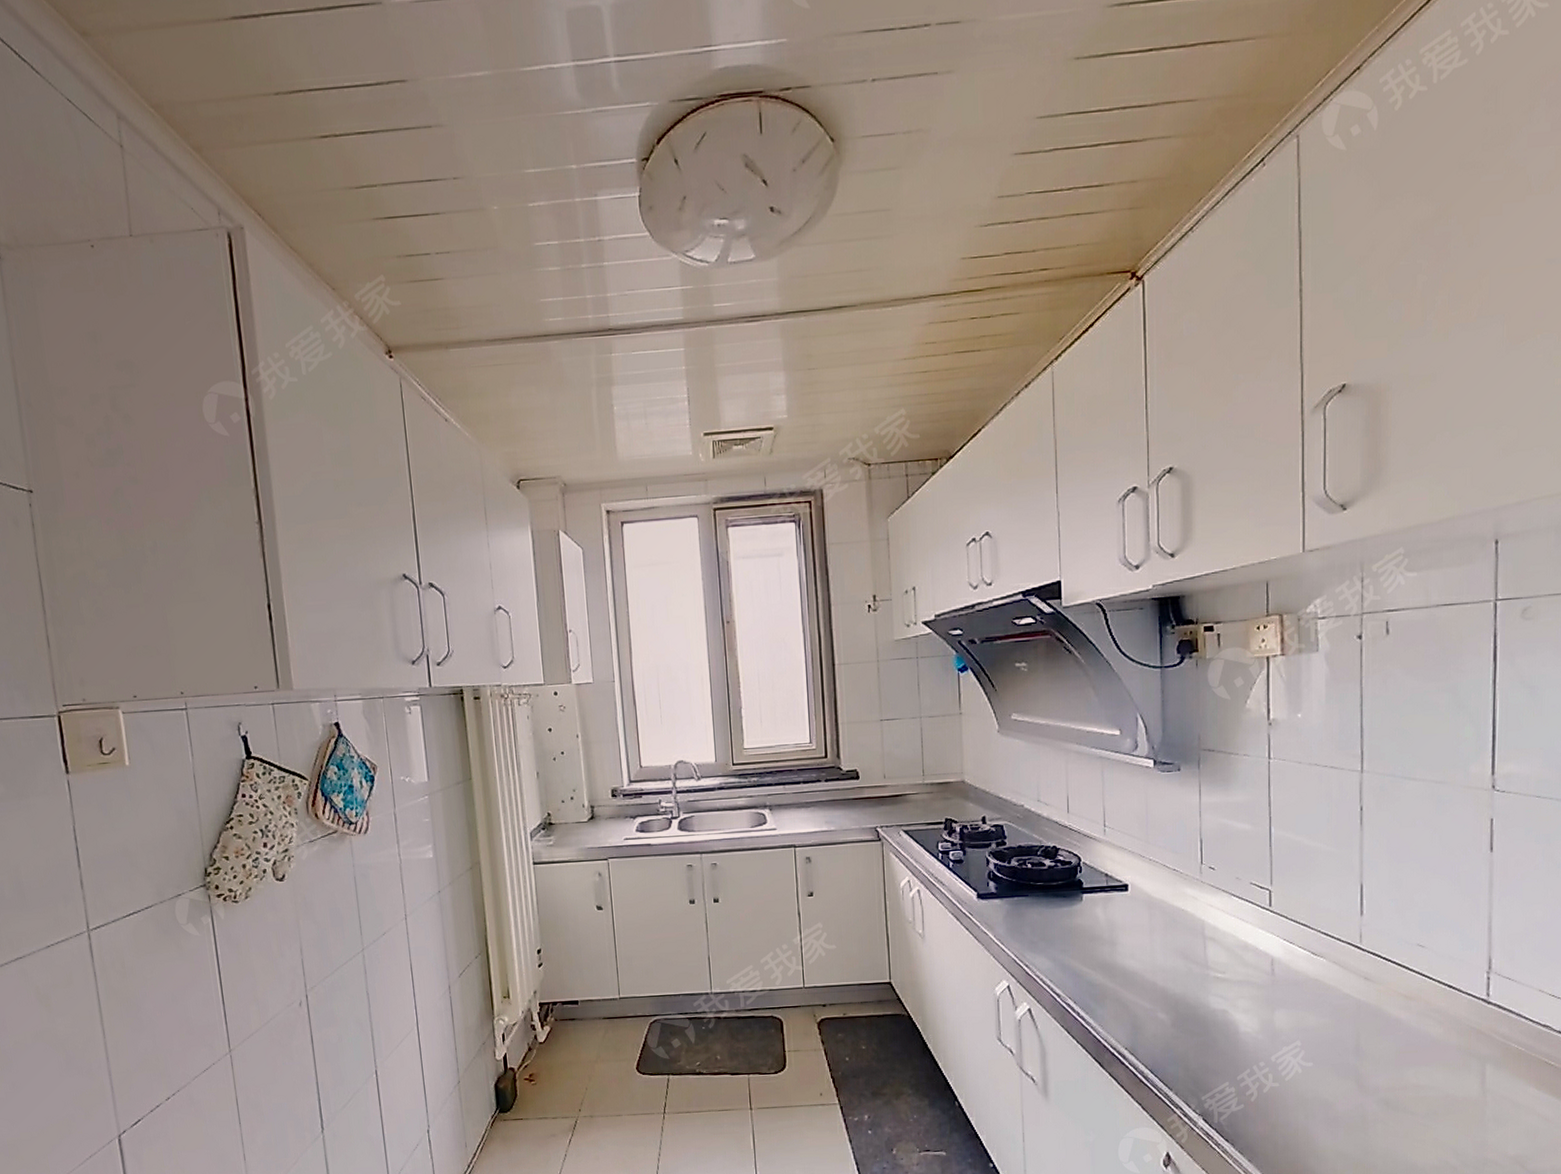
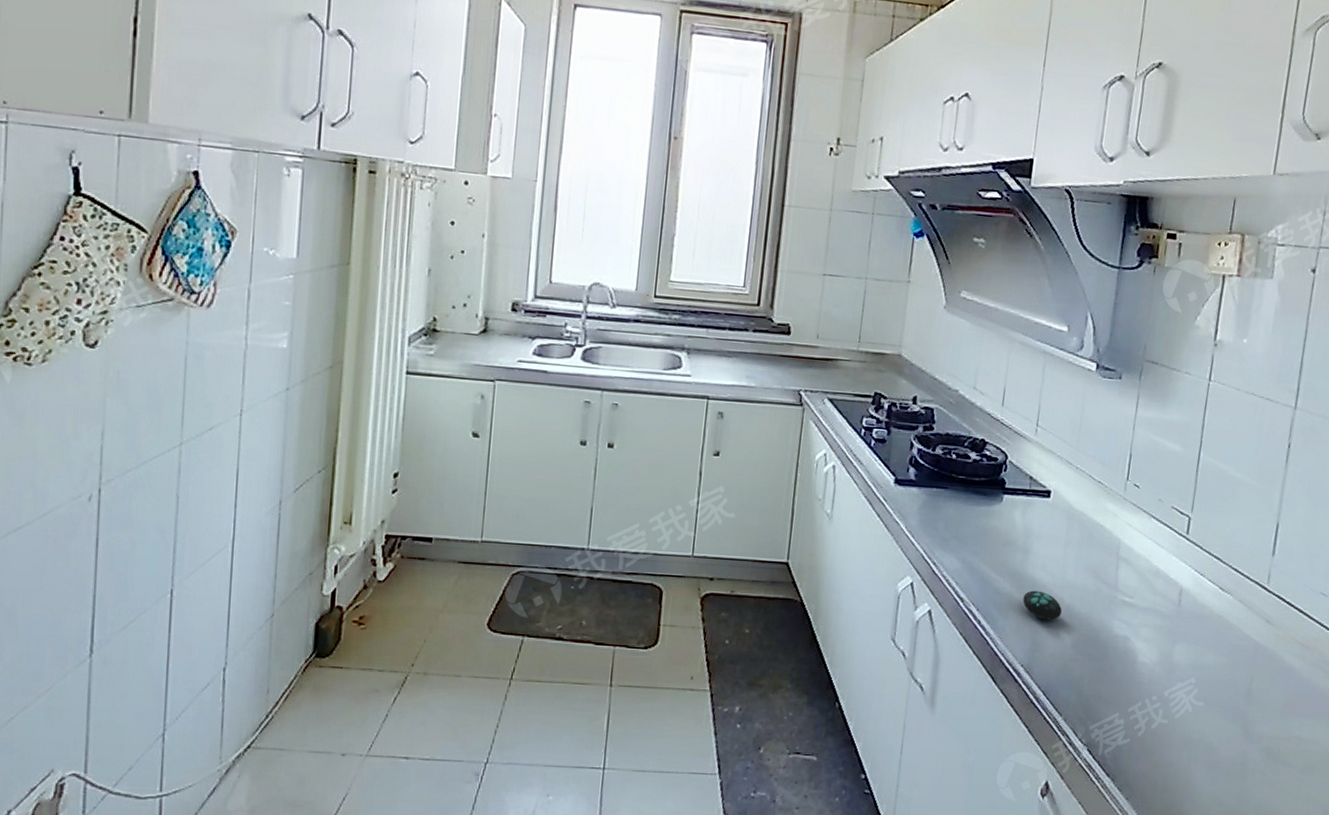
decorative egg: none [1117,978,1156,1004] -> present [1022,590,1062,620]

